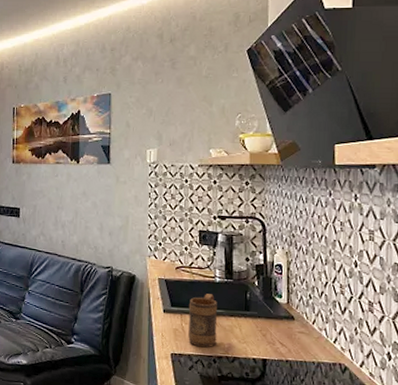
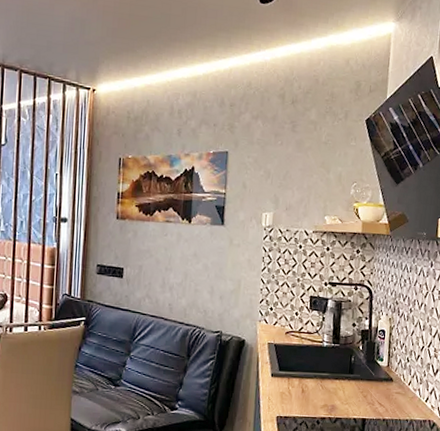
mug: present [188,294,217,348] -> none [294,358,324,410]

